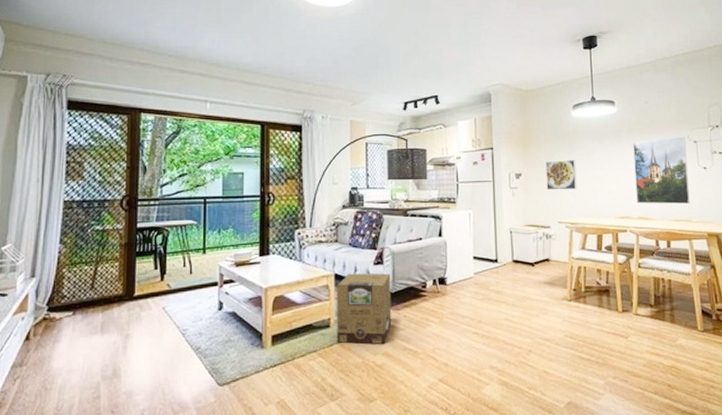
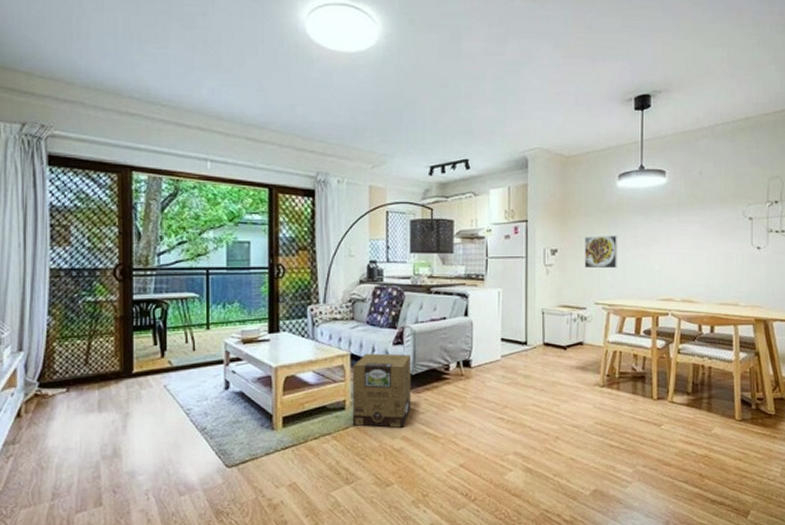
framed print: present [633,137,690,205] -> none [681,212,740,287]

